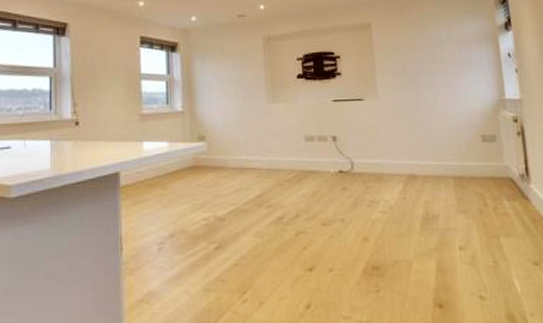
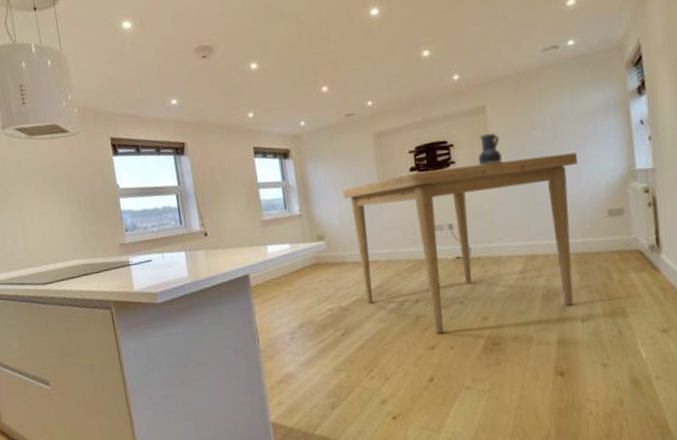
dining table: none [228,77,454,254] -> present [342,152,577,334]
vase: none [362,49,385,80] -> present [478,132,502,166]

